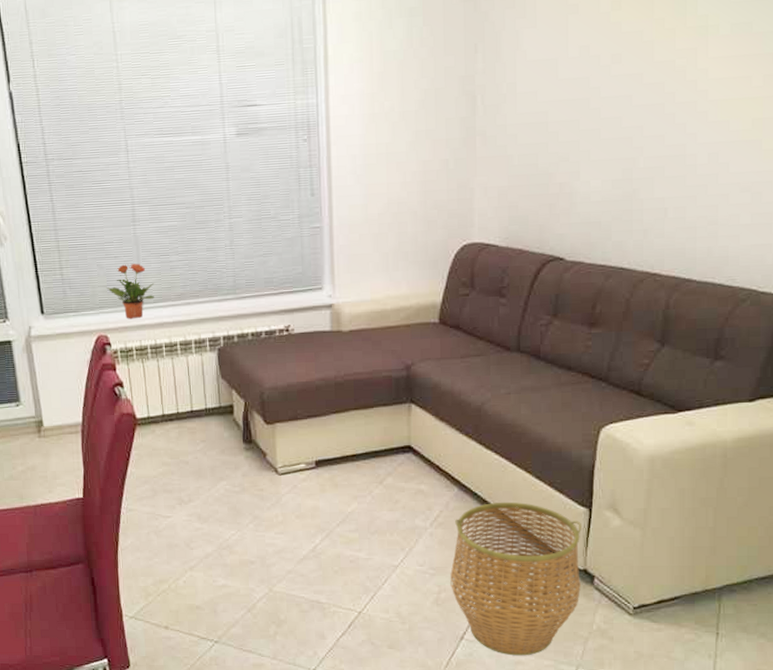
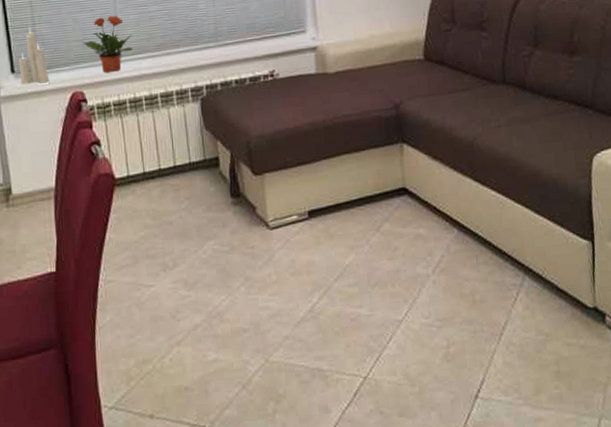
candle: none [47,270,77,327] -> present [18,26,50,85]
basket: present [450,501,581,656] -> none [458,240,594,412]

